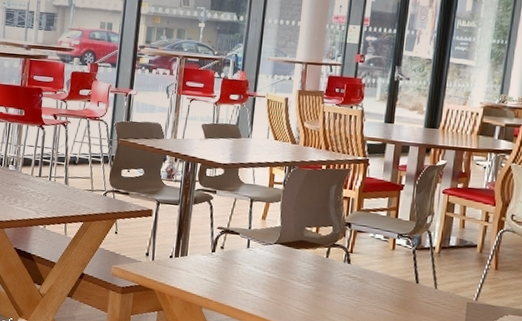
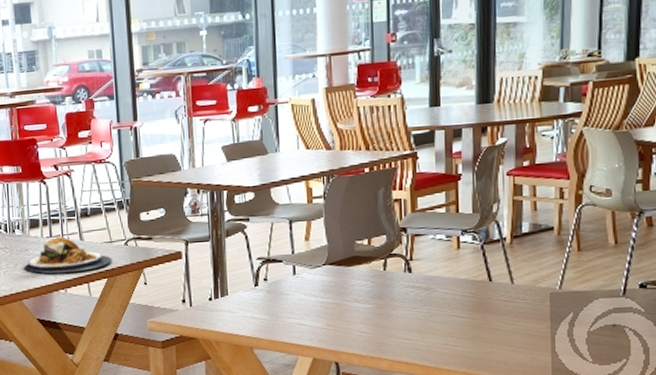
plate: none [11,178,91,212] -> present [24,237,112,274]

